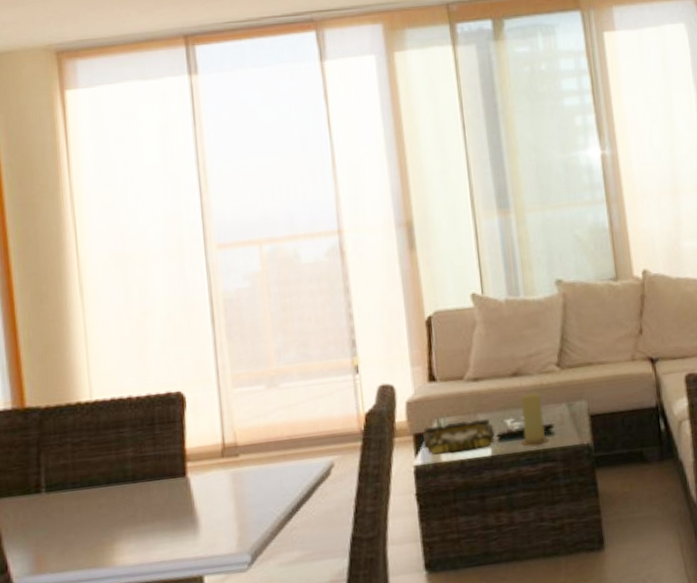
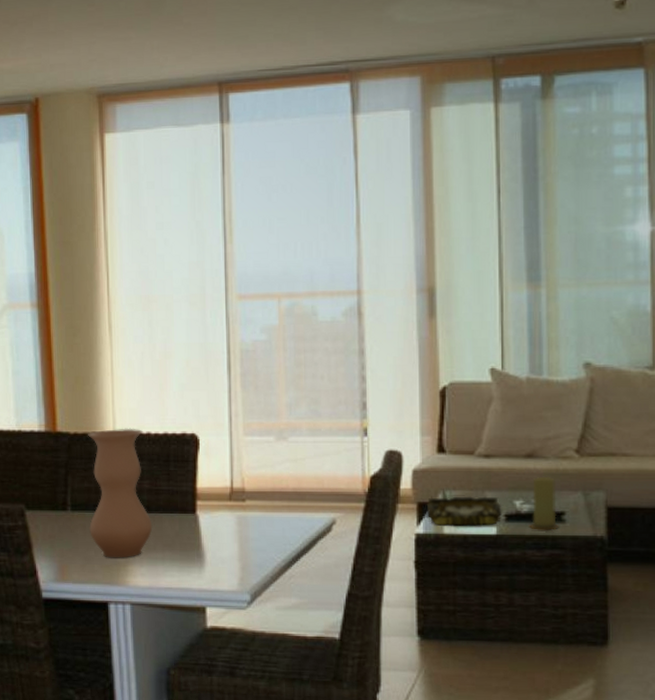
vase: none [61,393,140,539] -> present [88,428,153,558]

